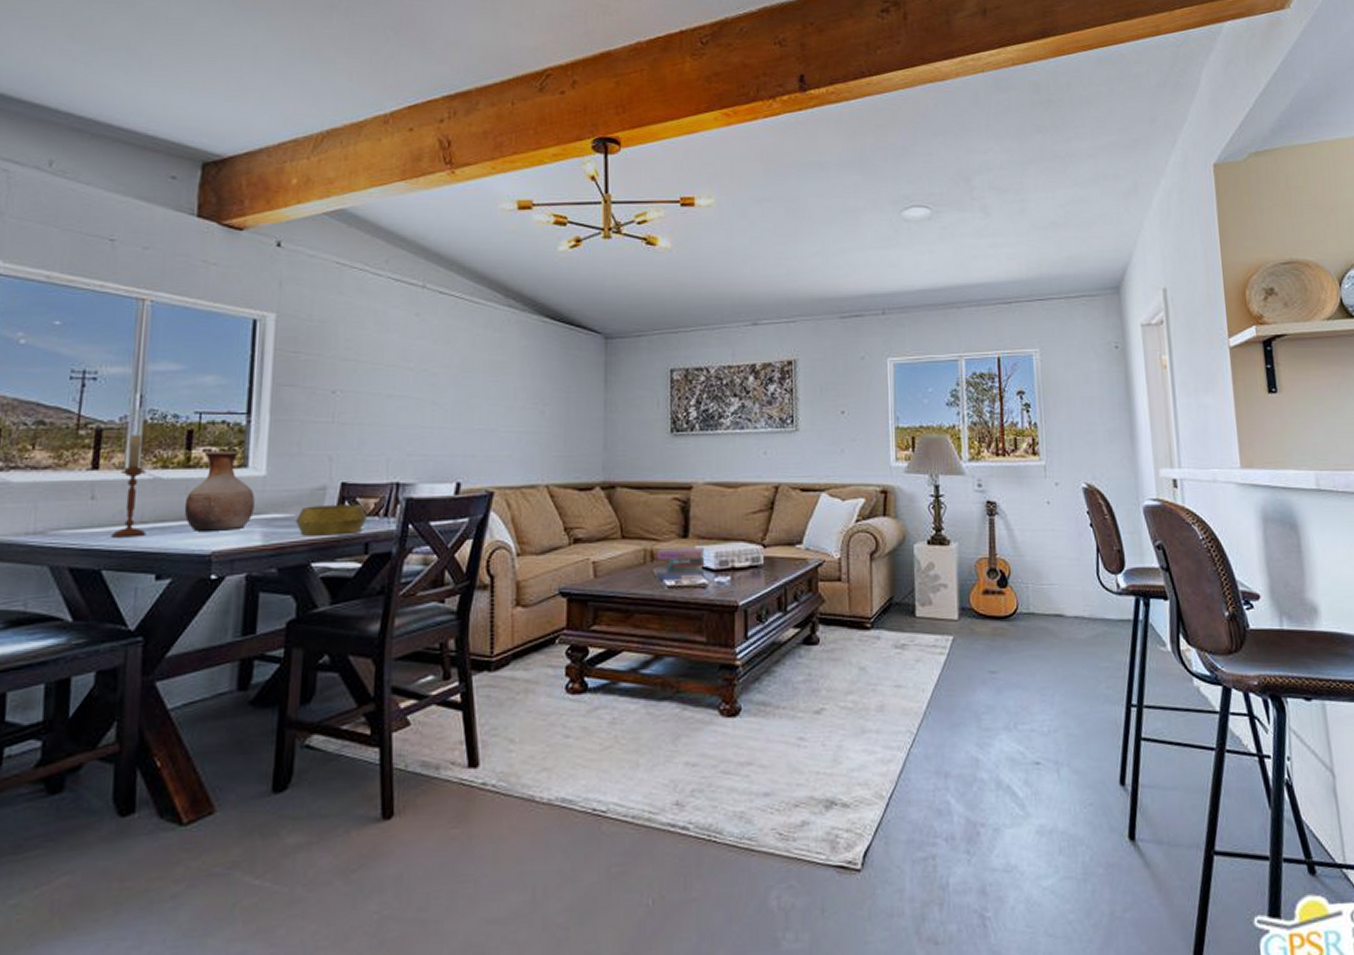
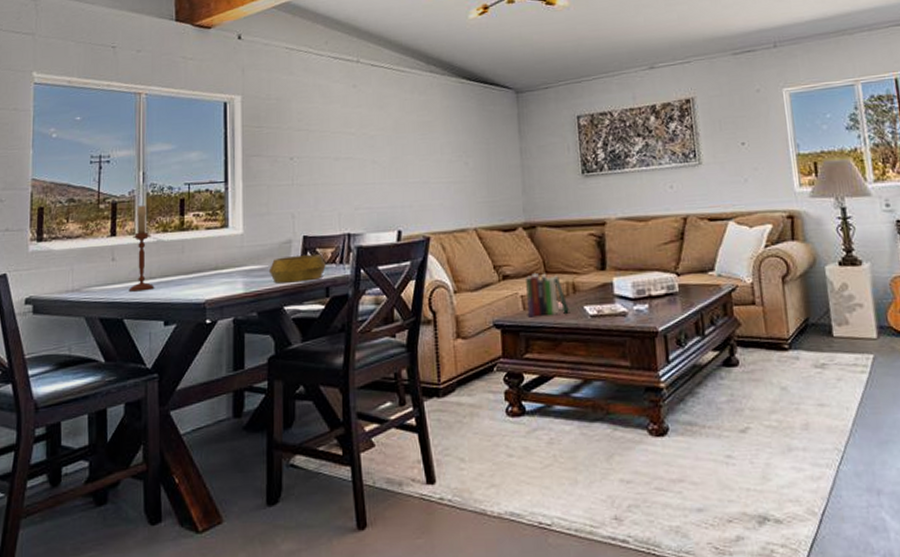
vase: present [184,450,255,531] -> none [182,214,236,284]
books: none [598,537,645,586] -> present [526,272,569,318]
books: present [653,547,705,581] -> none [575,278,624,311]

